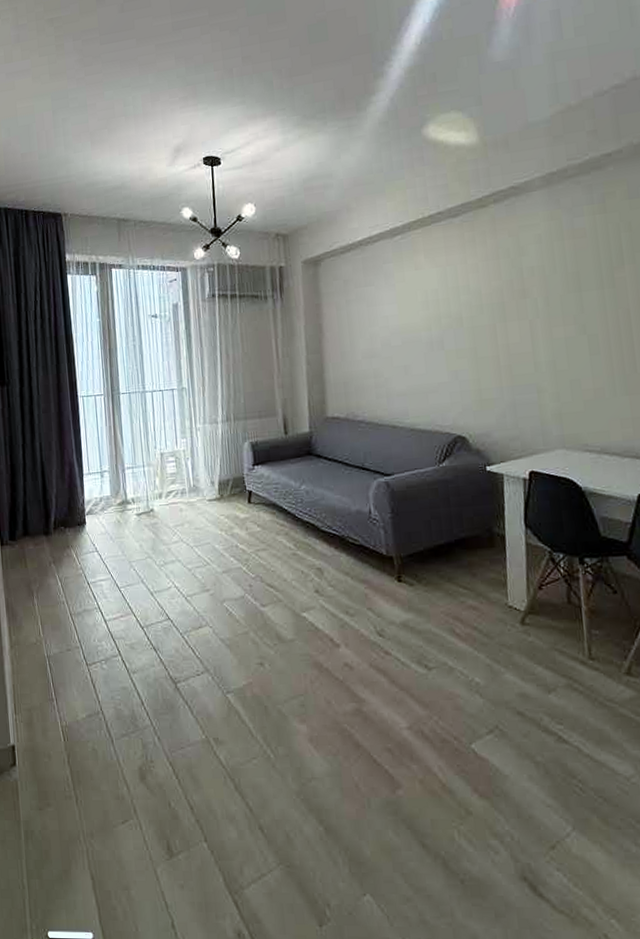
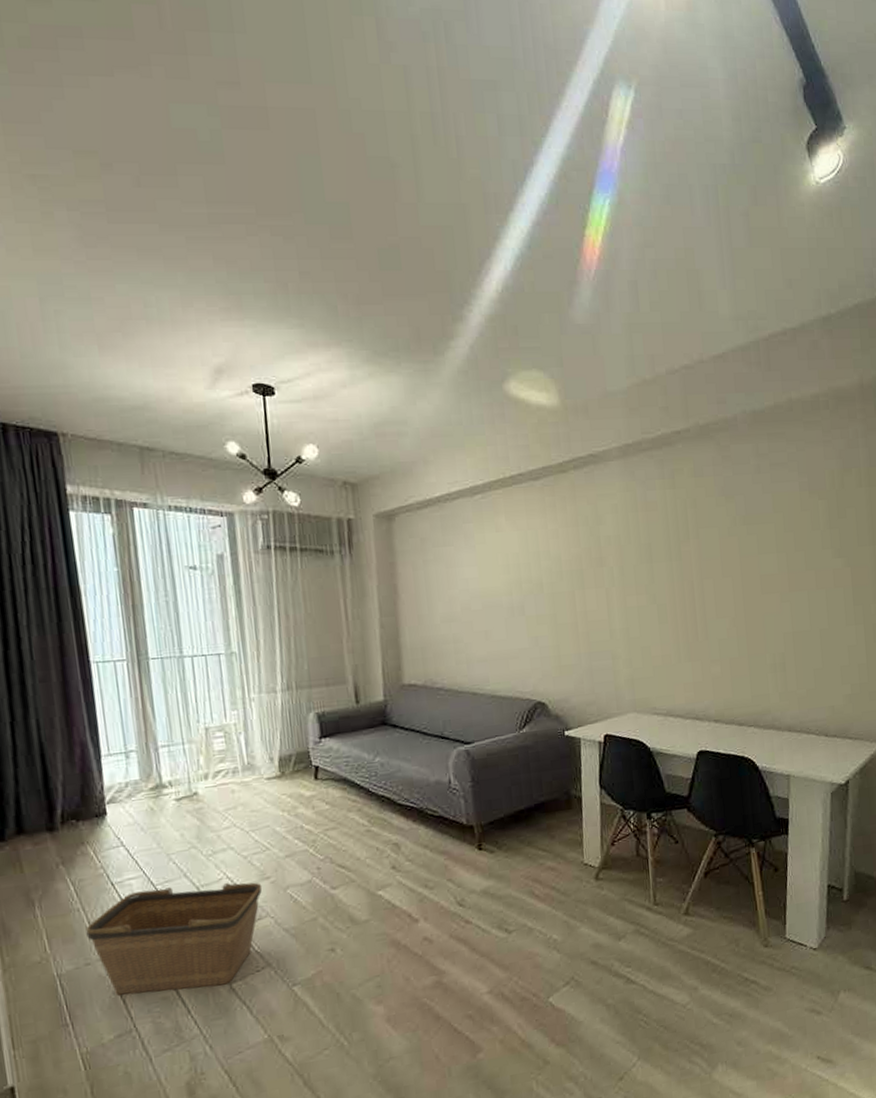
bicycle basket: none [68,591,203,684] -> present [86,882,262,996]

